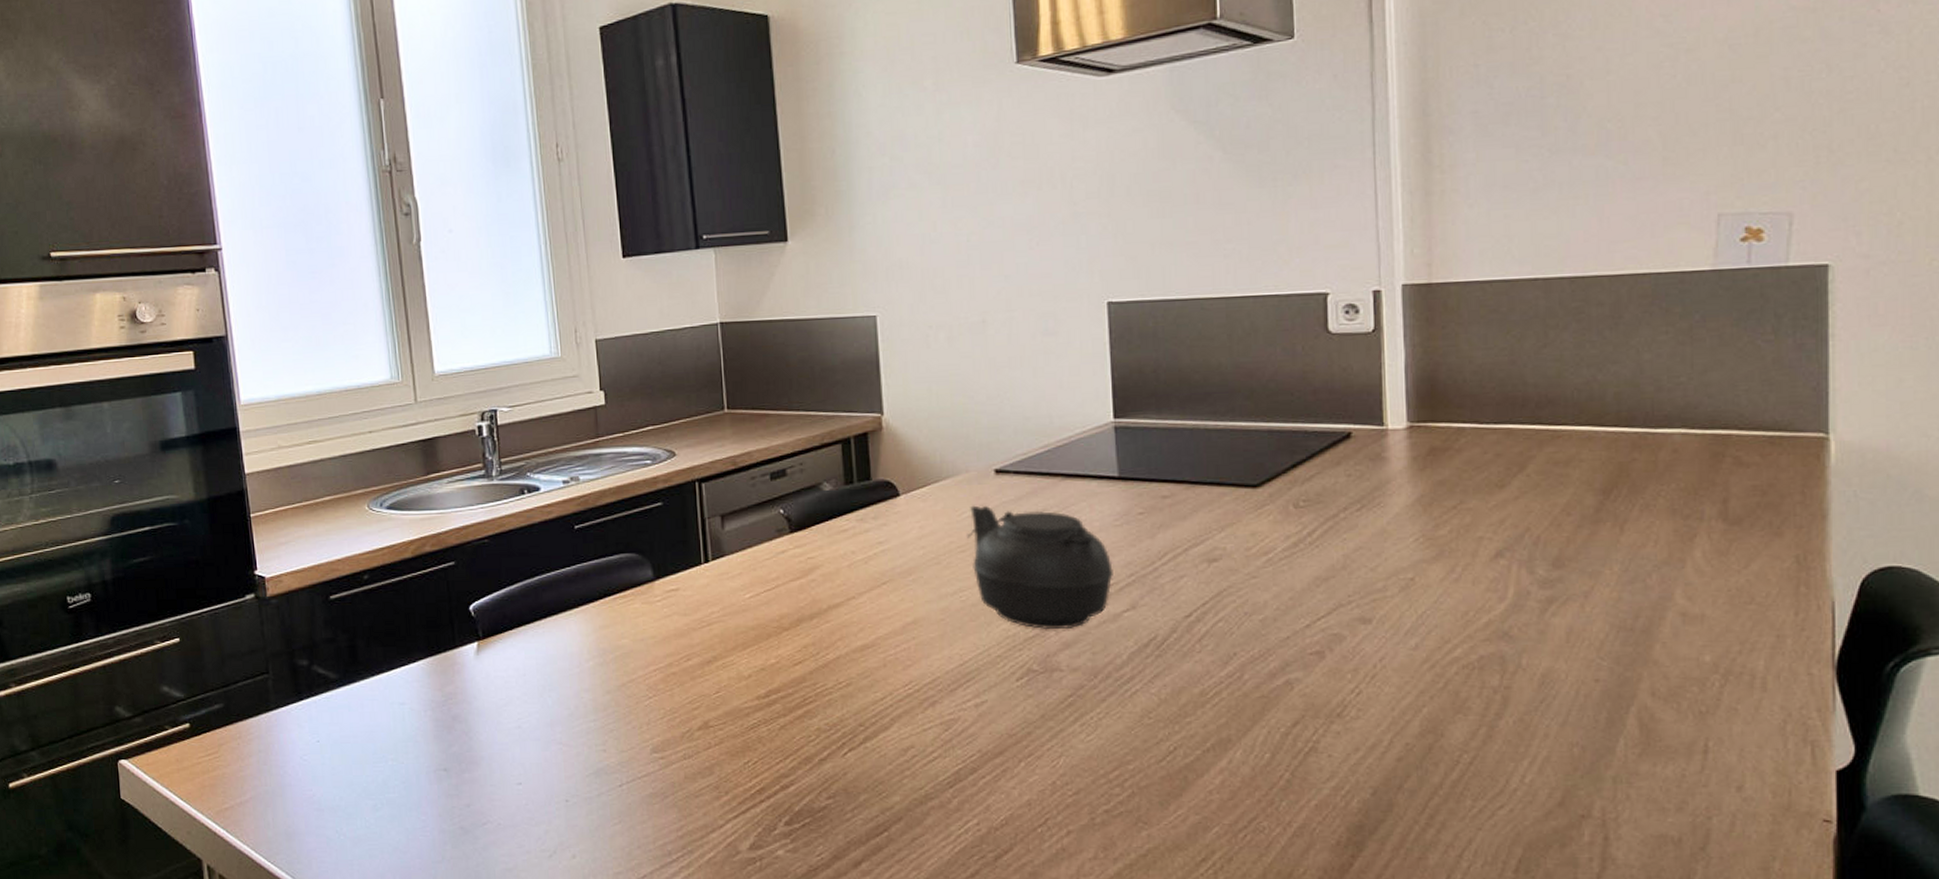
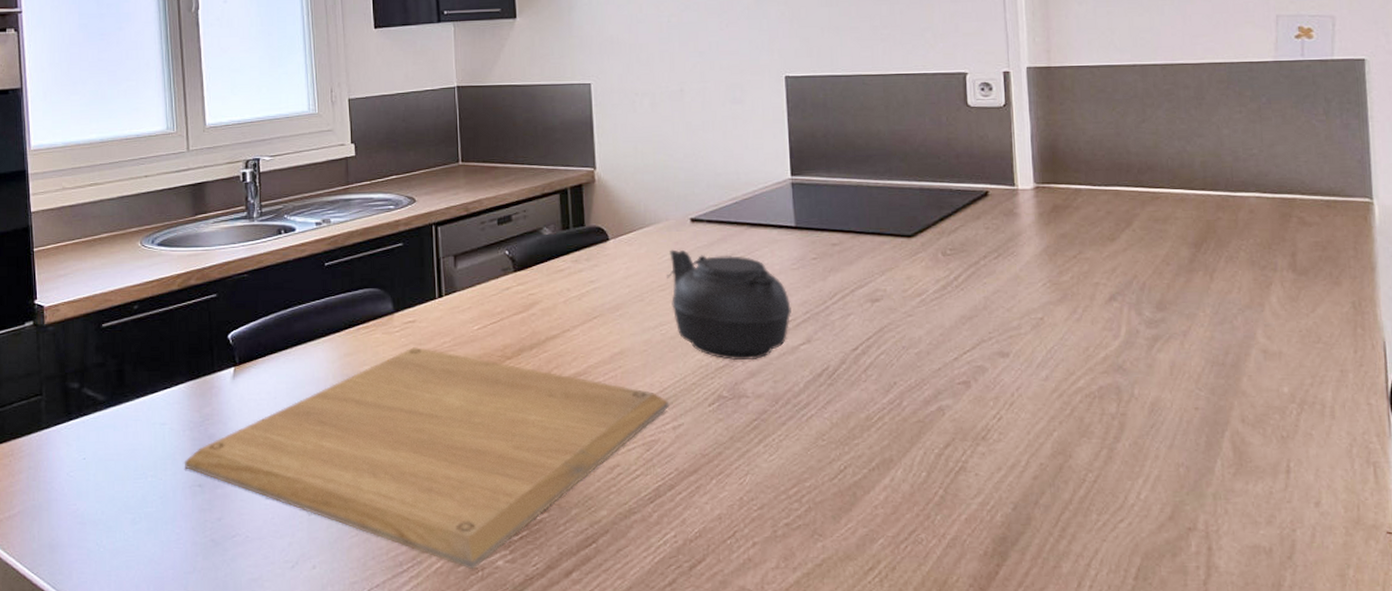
chopping board: none [426,618,971,860] -> present [184,347,669,570]

